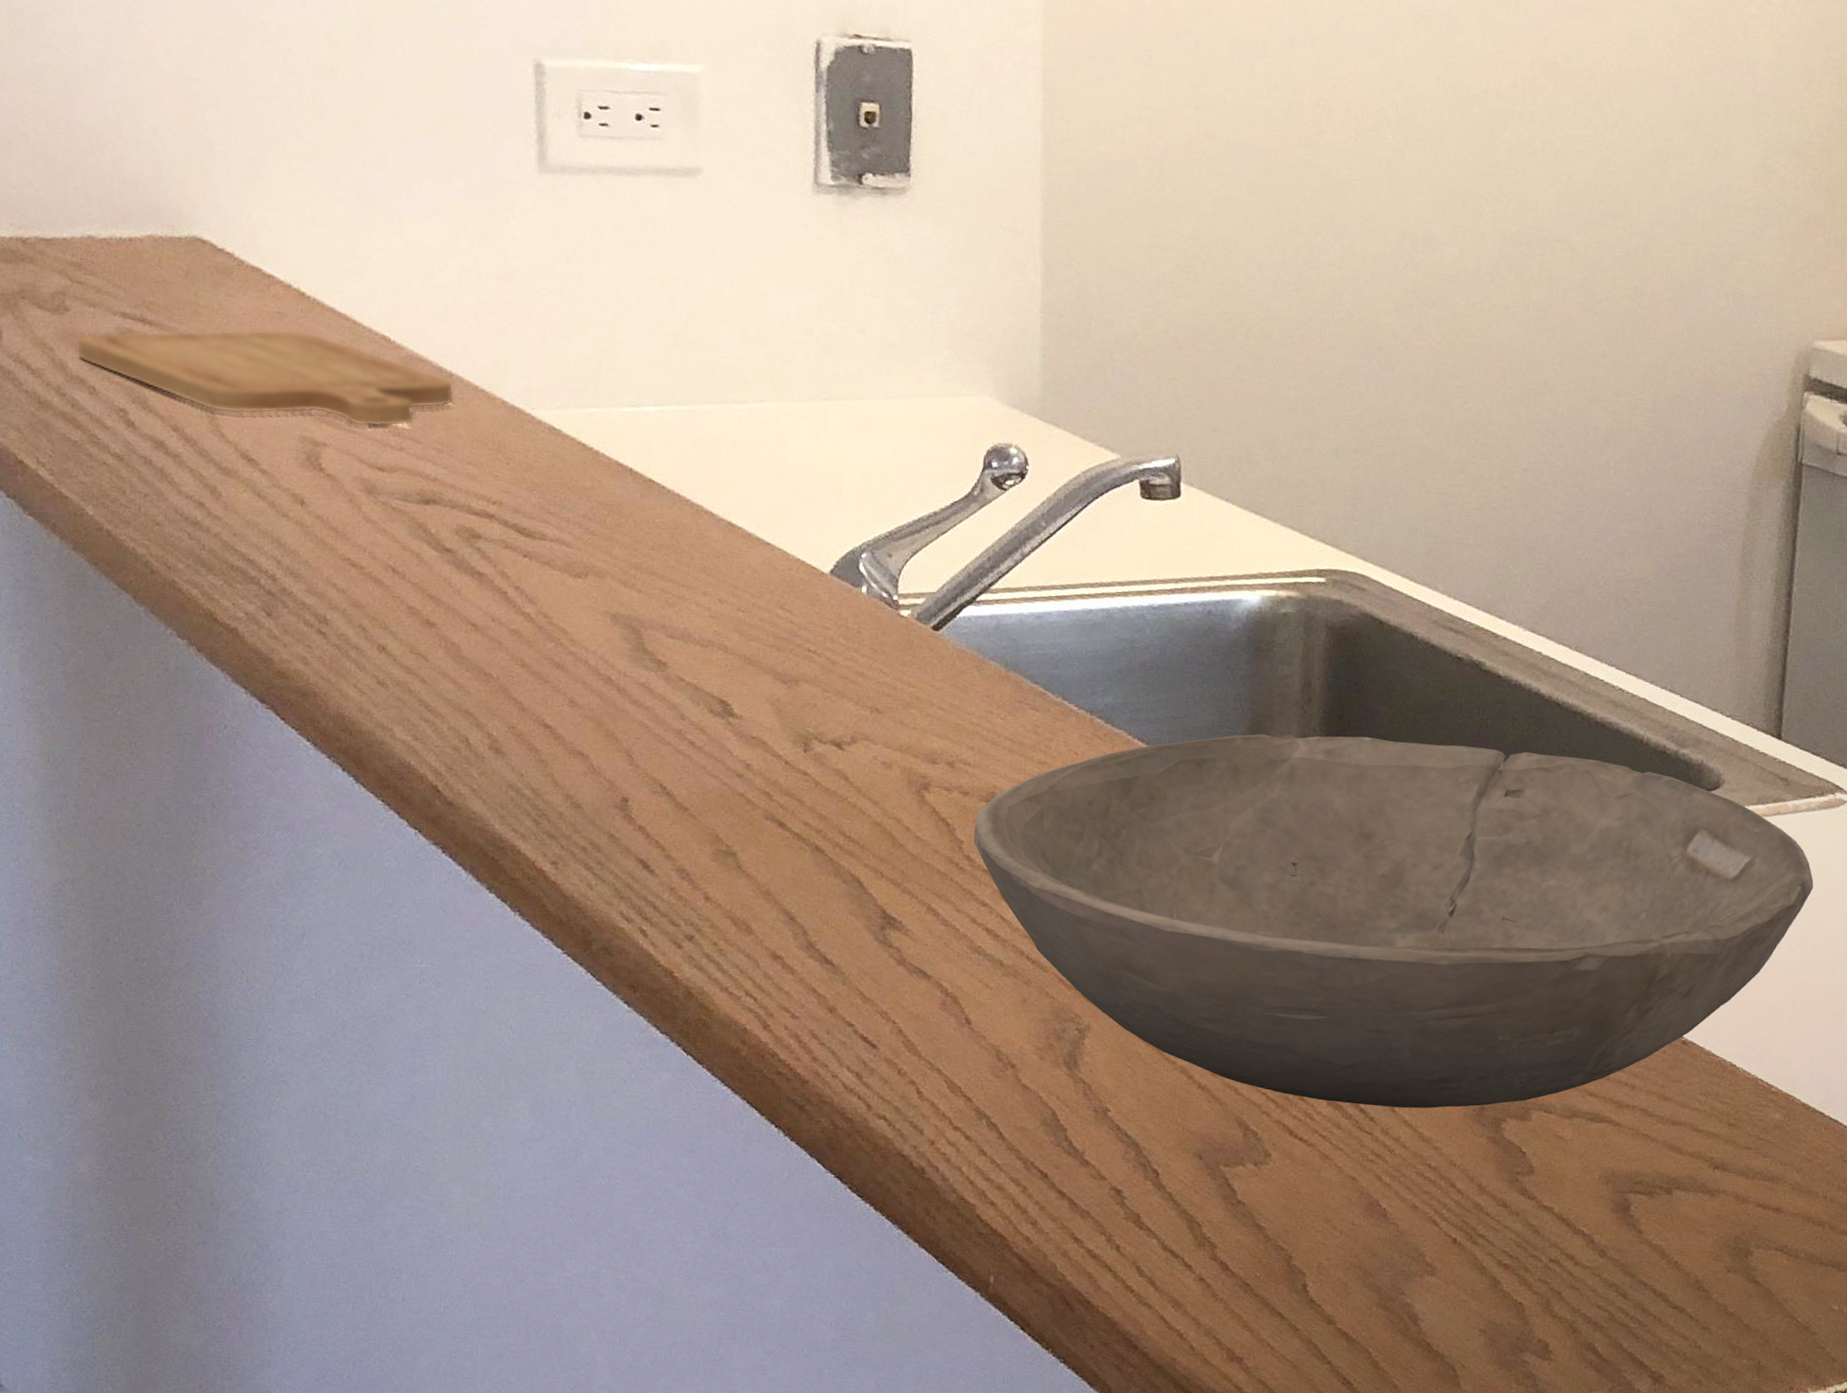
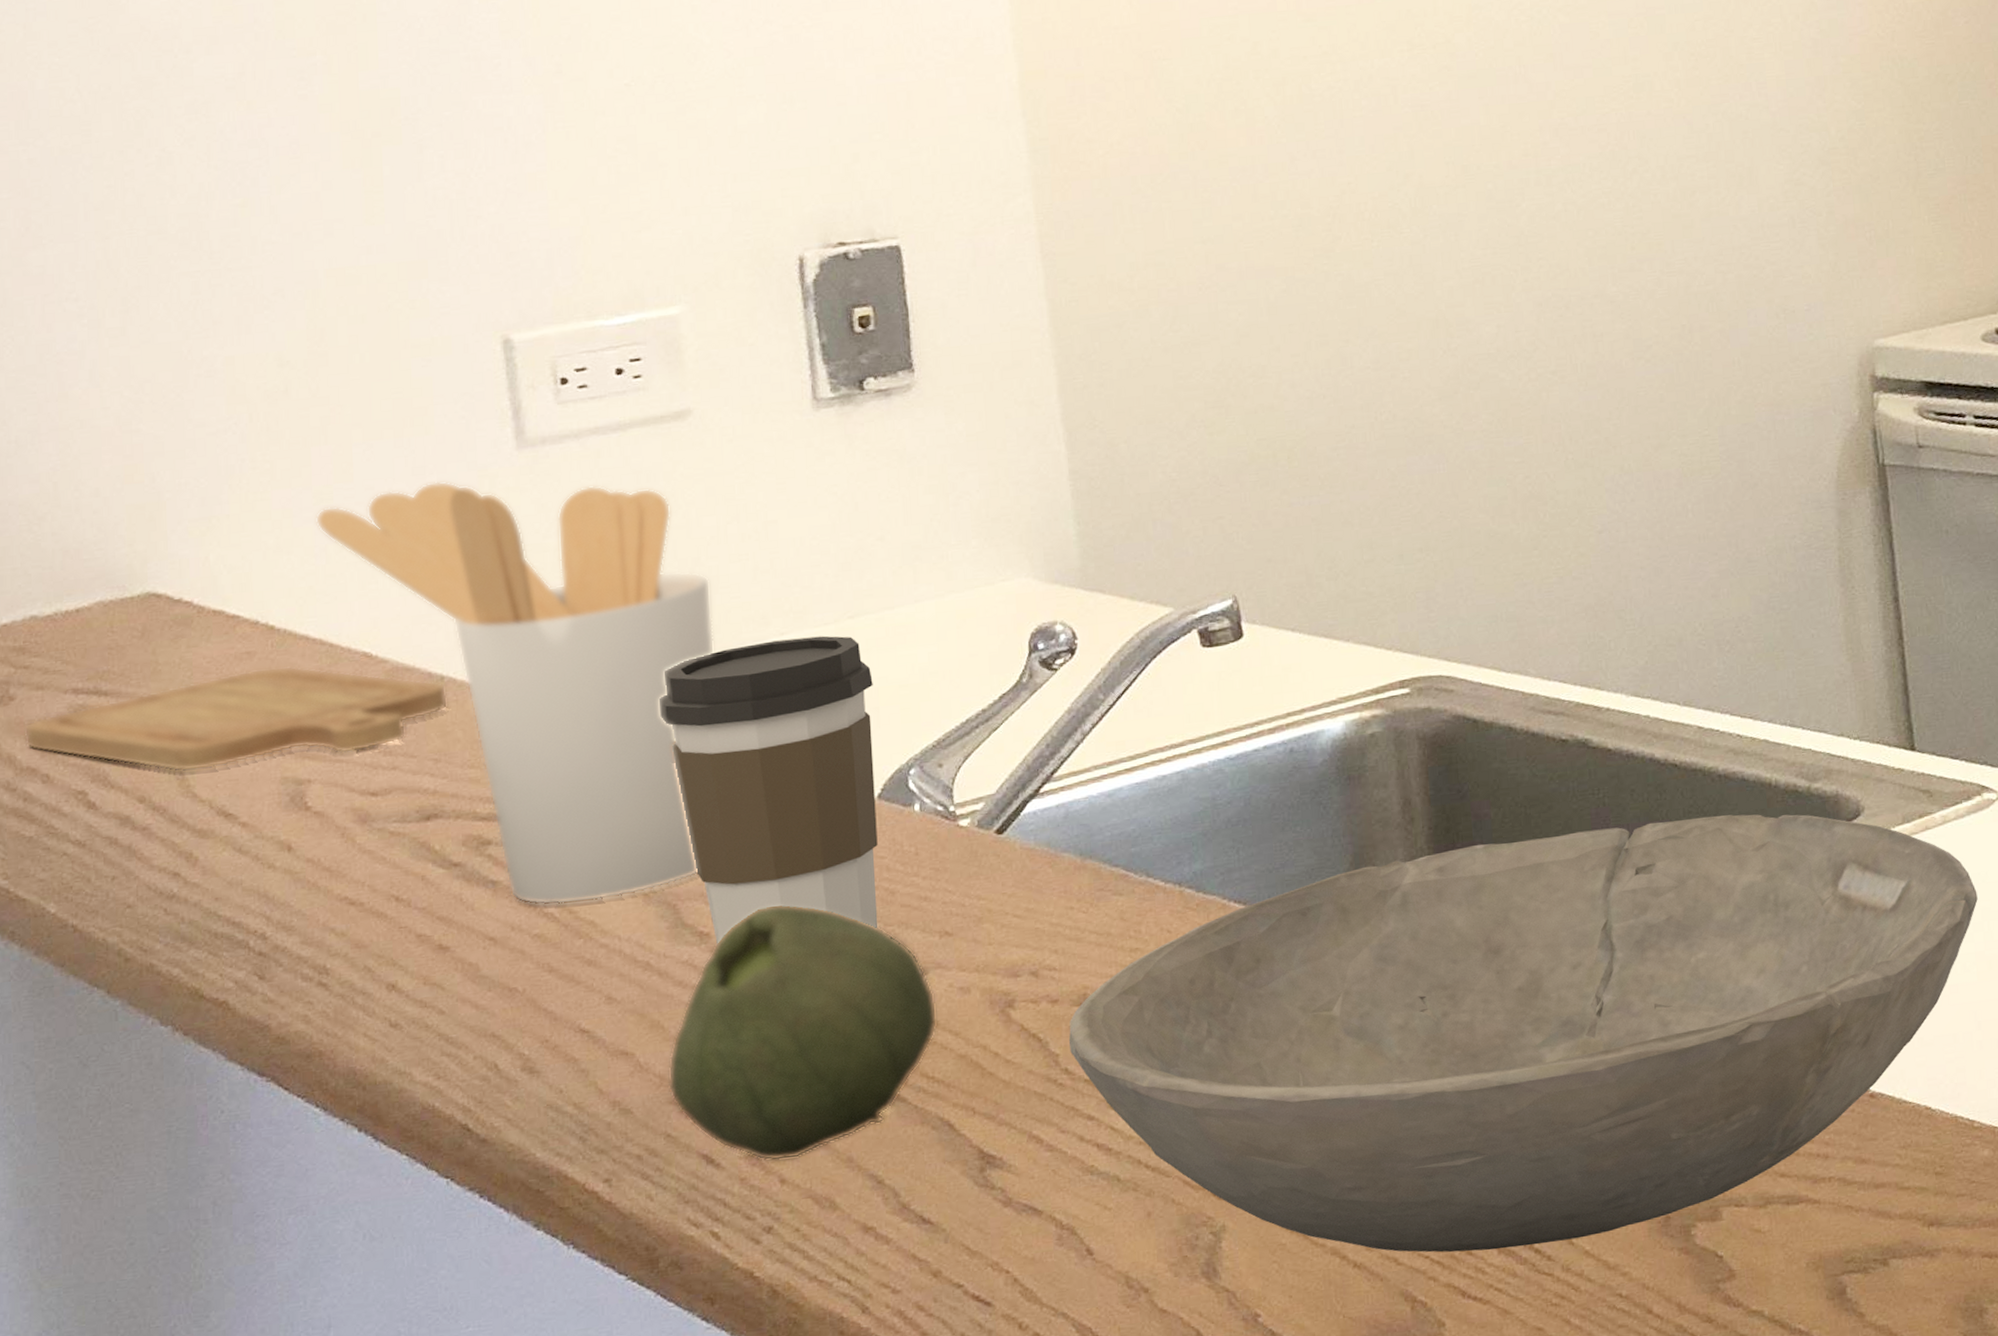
utensil holder: none [349,186,702,613] -> present [315,481,715,905]
fruit: none [615,650,861,882] -> present [667,905,938,1161]
coffee cup: none [643,403,838,692] -> present [659,635,880,946]

